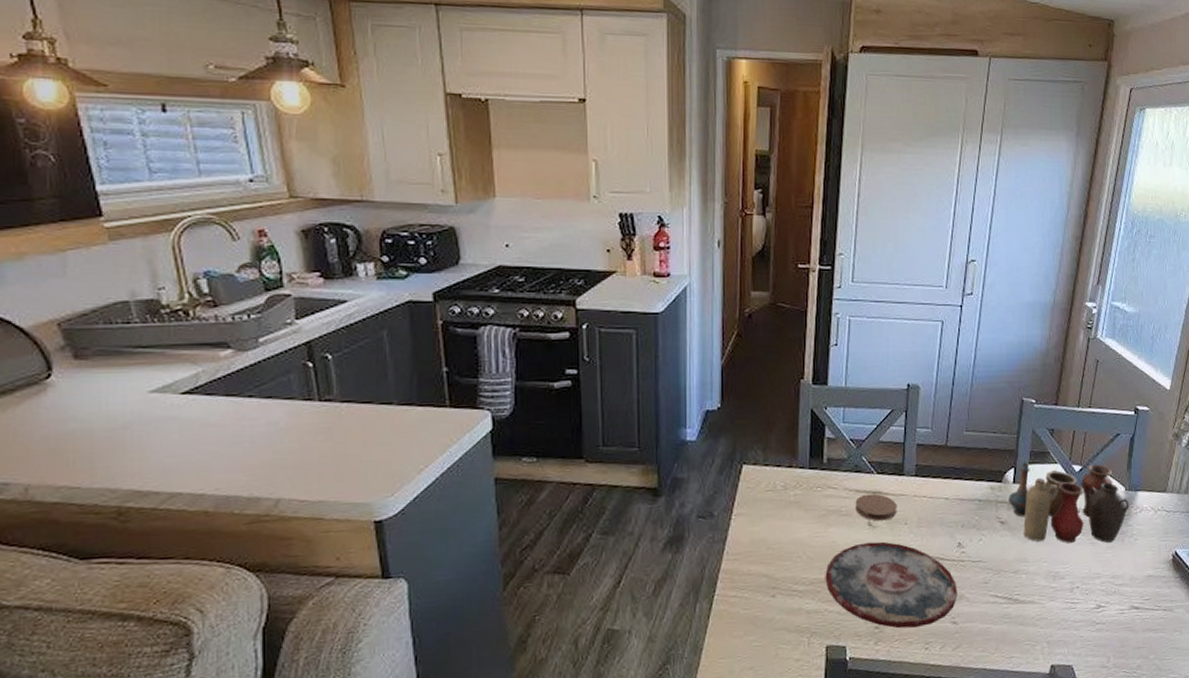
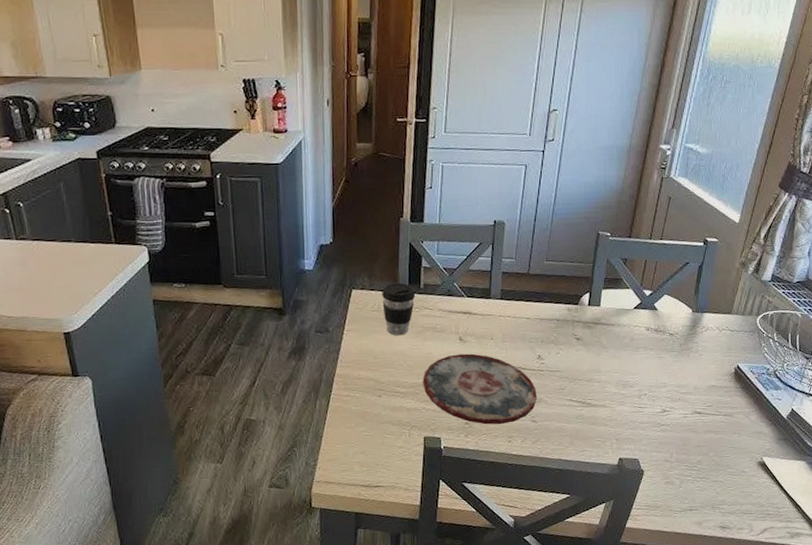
coffee cup: none [778,456,818,521] -> present [382,283,416,336]
coaster: present [855,493,897,521] -> none [448,313,485,337]
vase: present [1009,462,1129,543] -> none [584,288,695,357]

